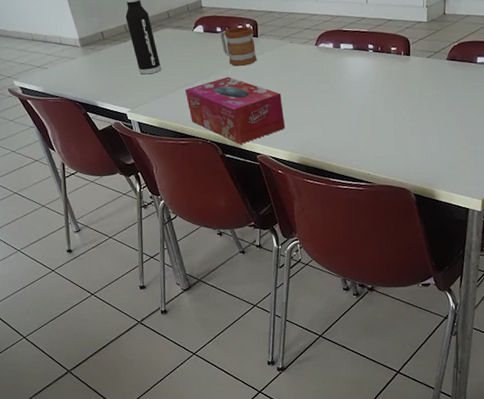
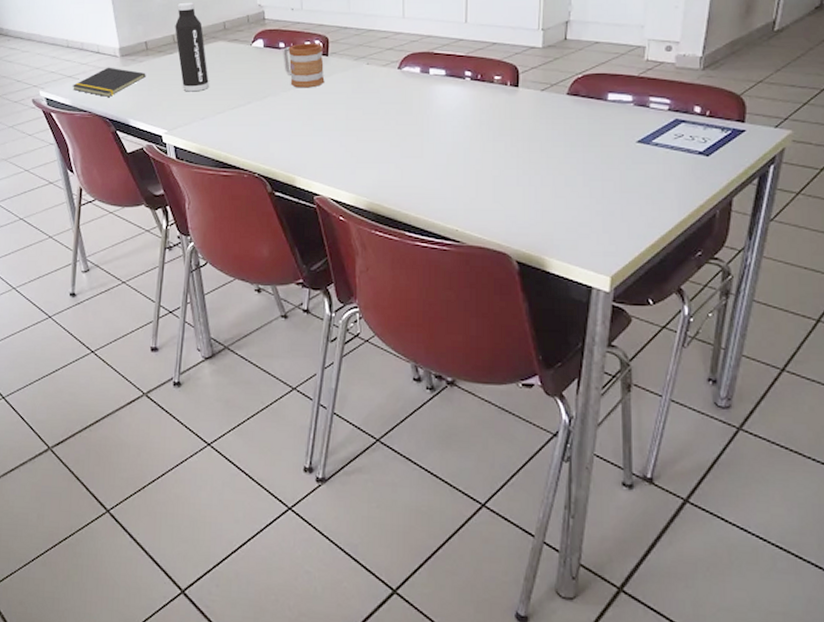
notepad: none [42,56,106,83] -> present [72,67,146,97]
tissue box: present [184,77,285,144] -> none [234,100,352,181]

